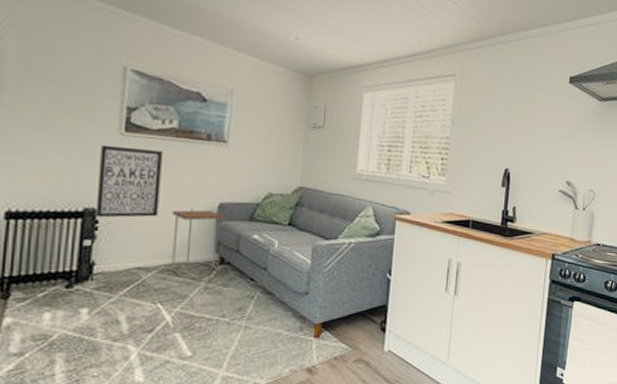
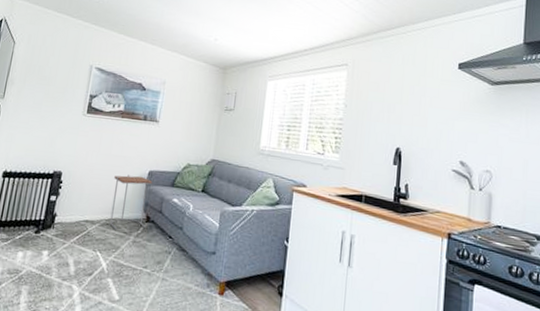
wall art: present [95,144,162,218] -> none [60,123,111,180]

